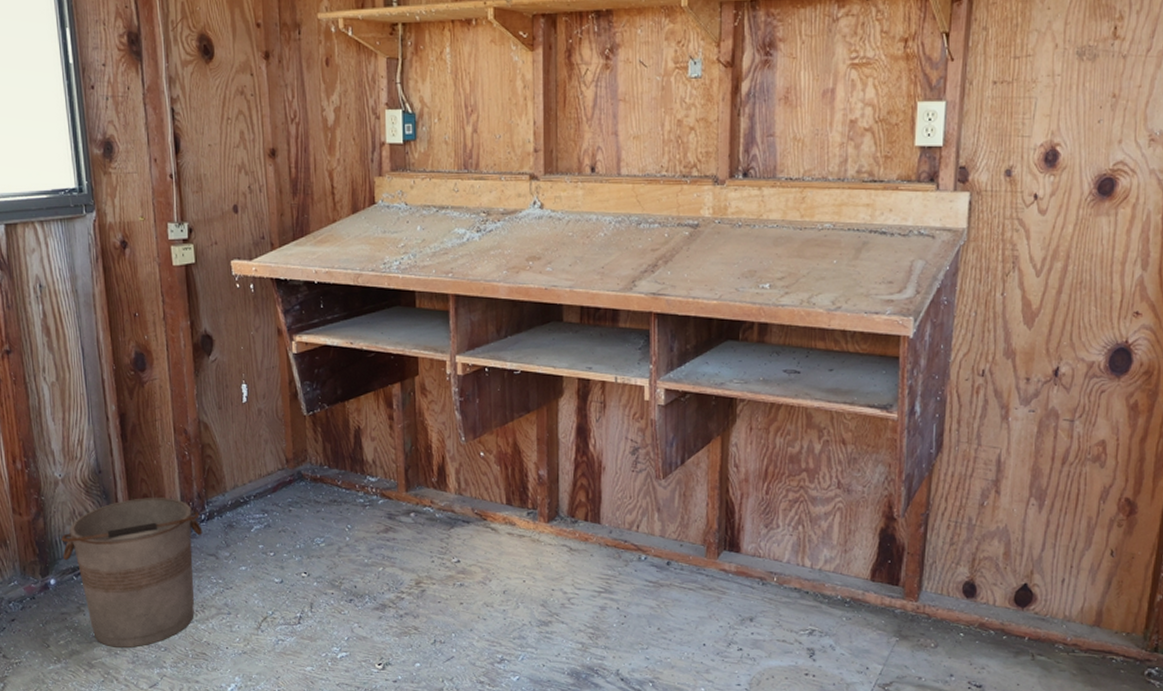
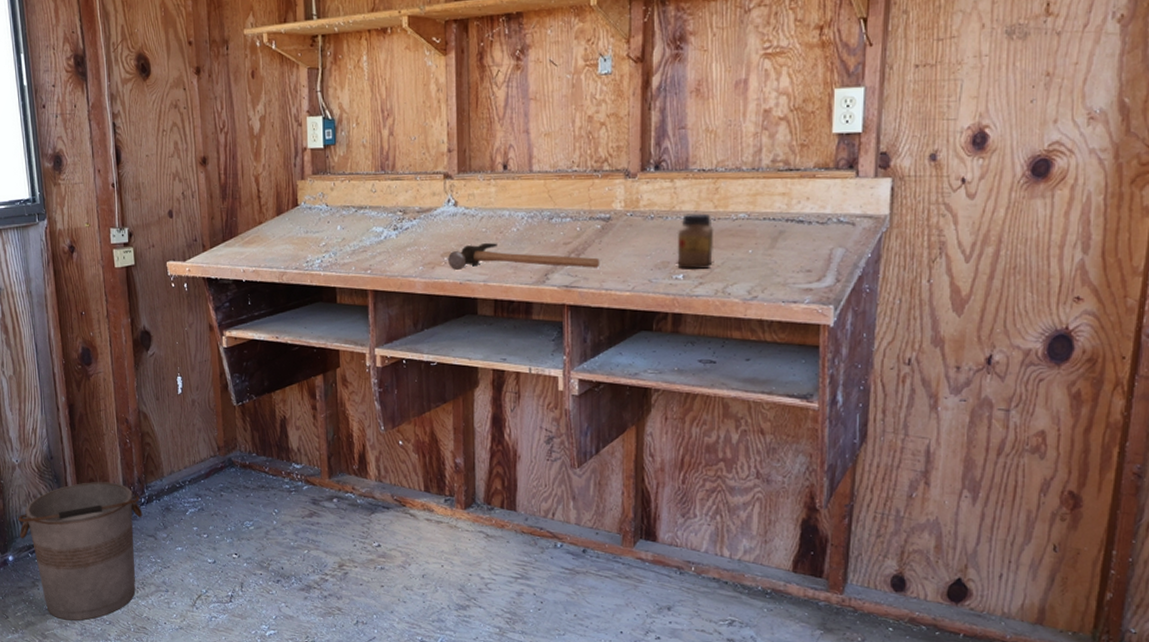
claw hammer: none [532,248,688,276] -> present [447,243,600,270]
jar: none [764,221,800,278] -> present [677,212,714,269]

